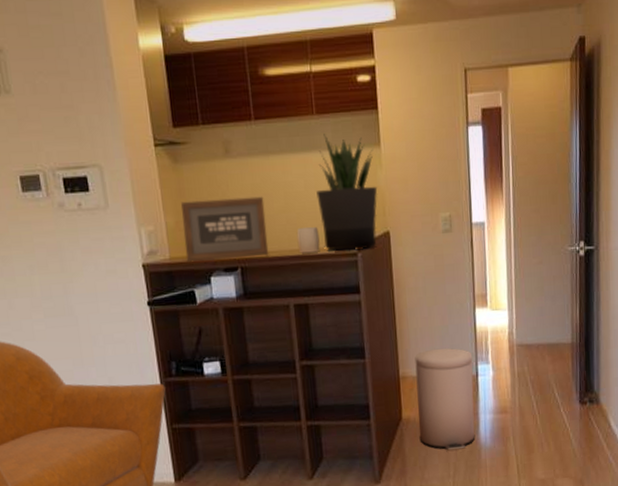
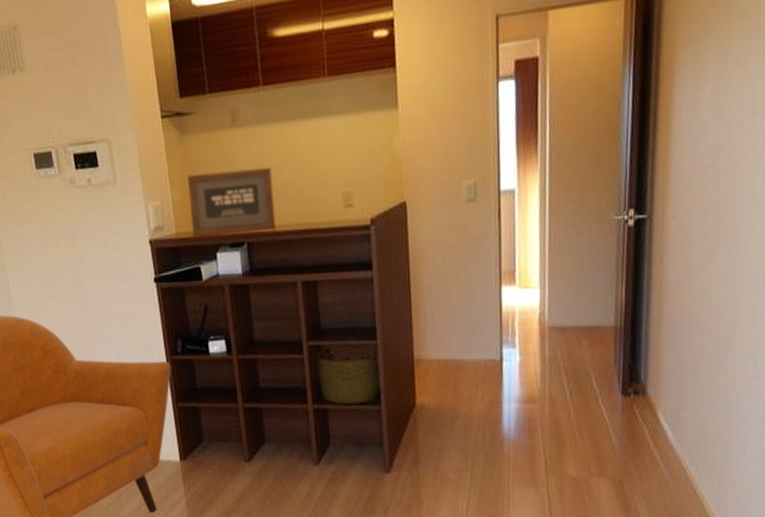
mug: present [296,227,320,253] -> none [305,199,330,227]
basket: none [306,362,372,421] -> present [314,344,383,405]
planter: present [316,134,378,251] -> none [327,97,394,224]
pedal bin: present [415,348,475,451] -> none [431,329,498,441]

